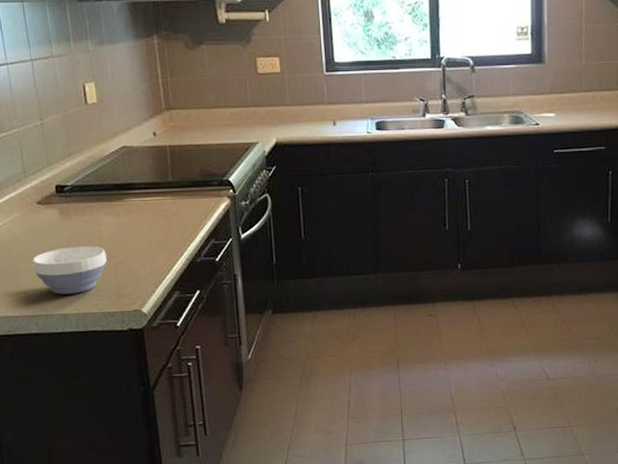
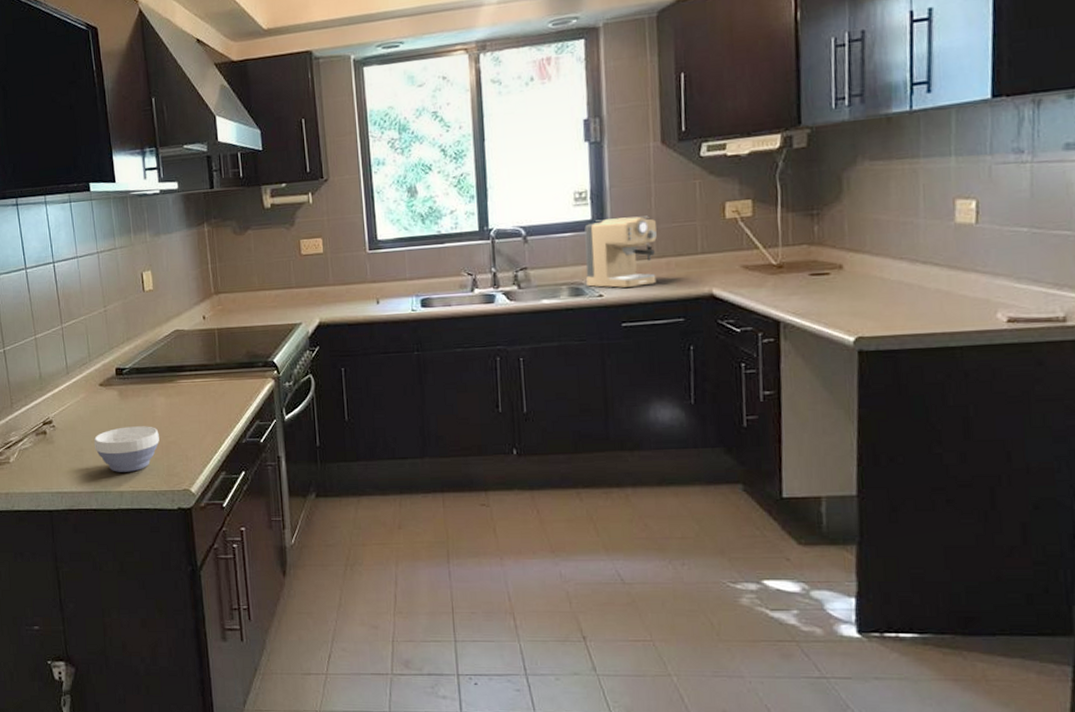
coffee maker: none [525,53,585,117] -> present [584,216,657,288]

